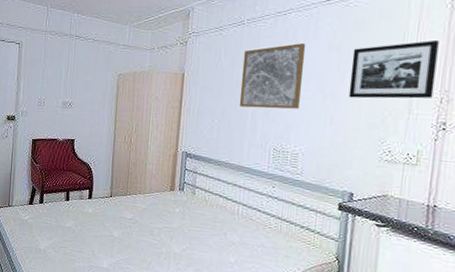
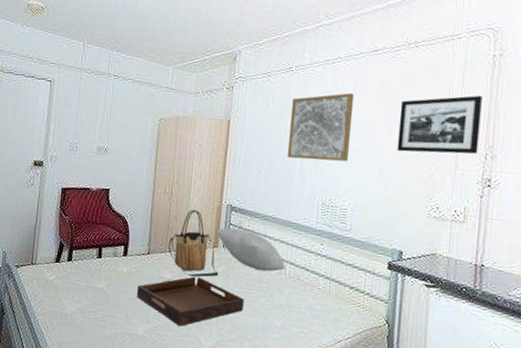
serving tray: none [101,216,199,261] -> present [136,276,244,326]
tote bag: none [129,157,176,217] -> present [168,210,219,277]
pillow: none [172,172,238,212] -> present [216,227,285,272]

